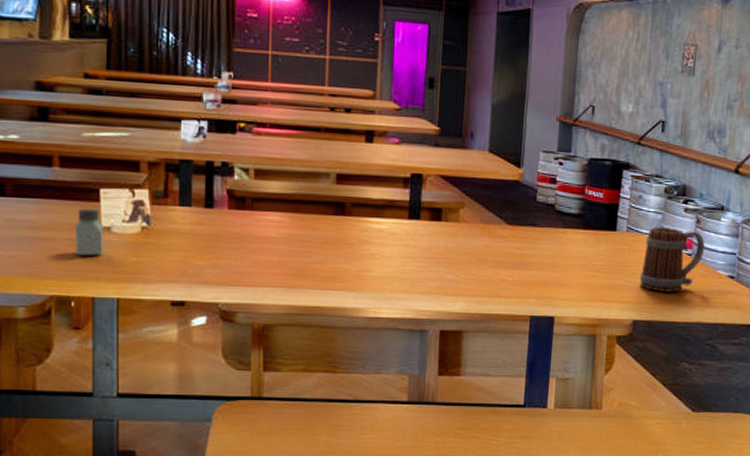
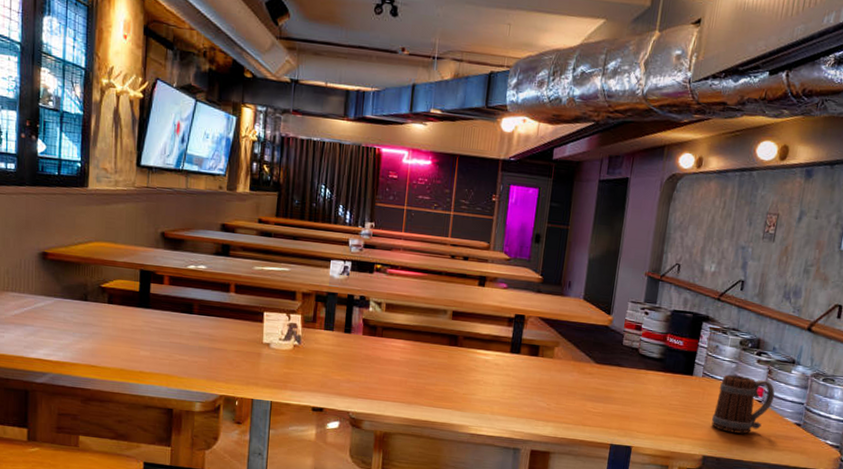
saltshaker: present [76,208,103,257] -> none [242,327,264,366]

